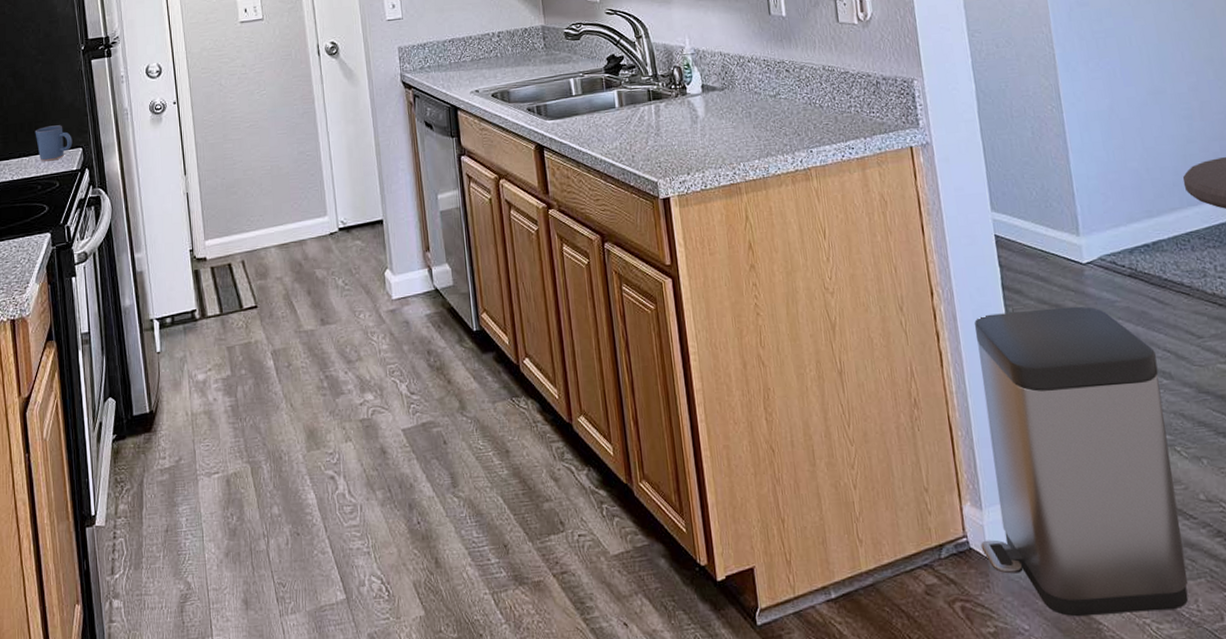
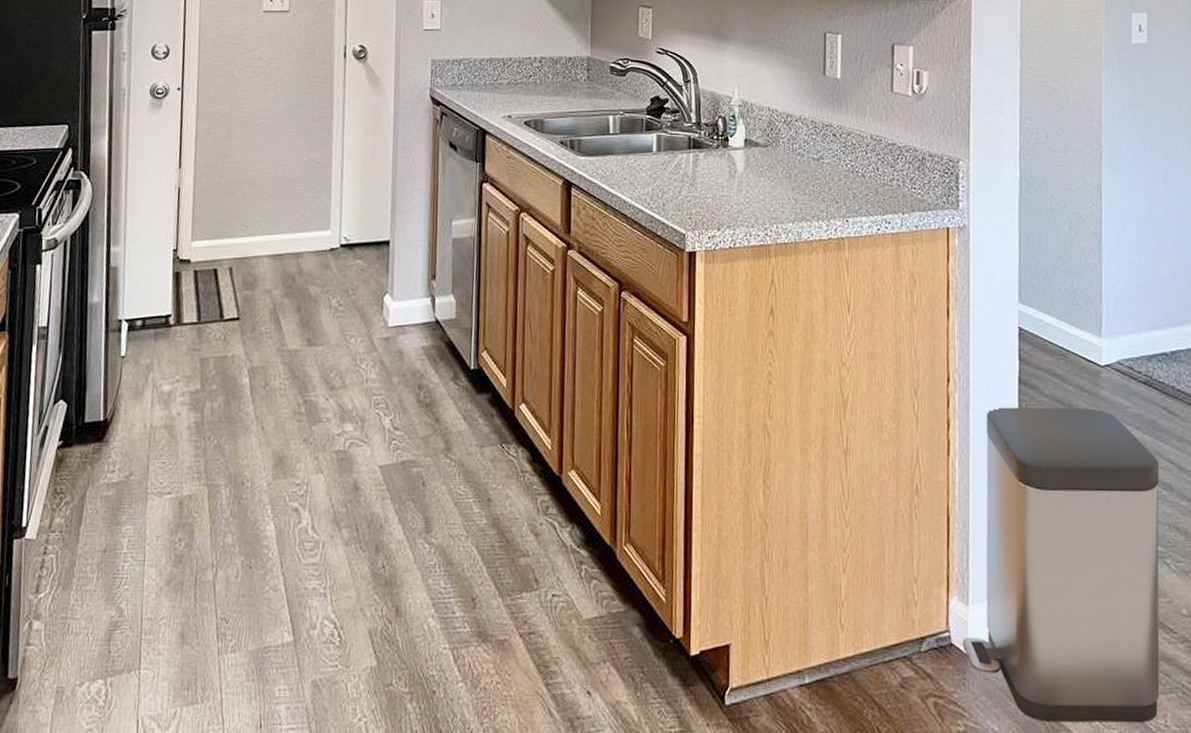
mug: present [35,125,73,162] -> none [16,97,59,135]

